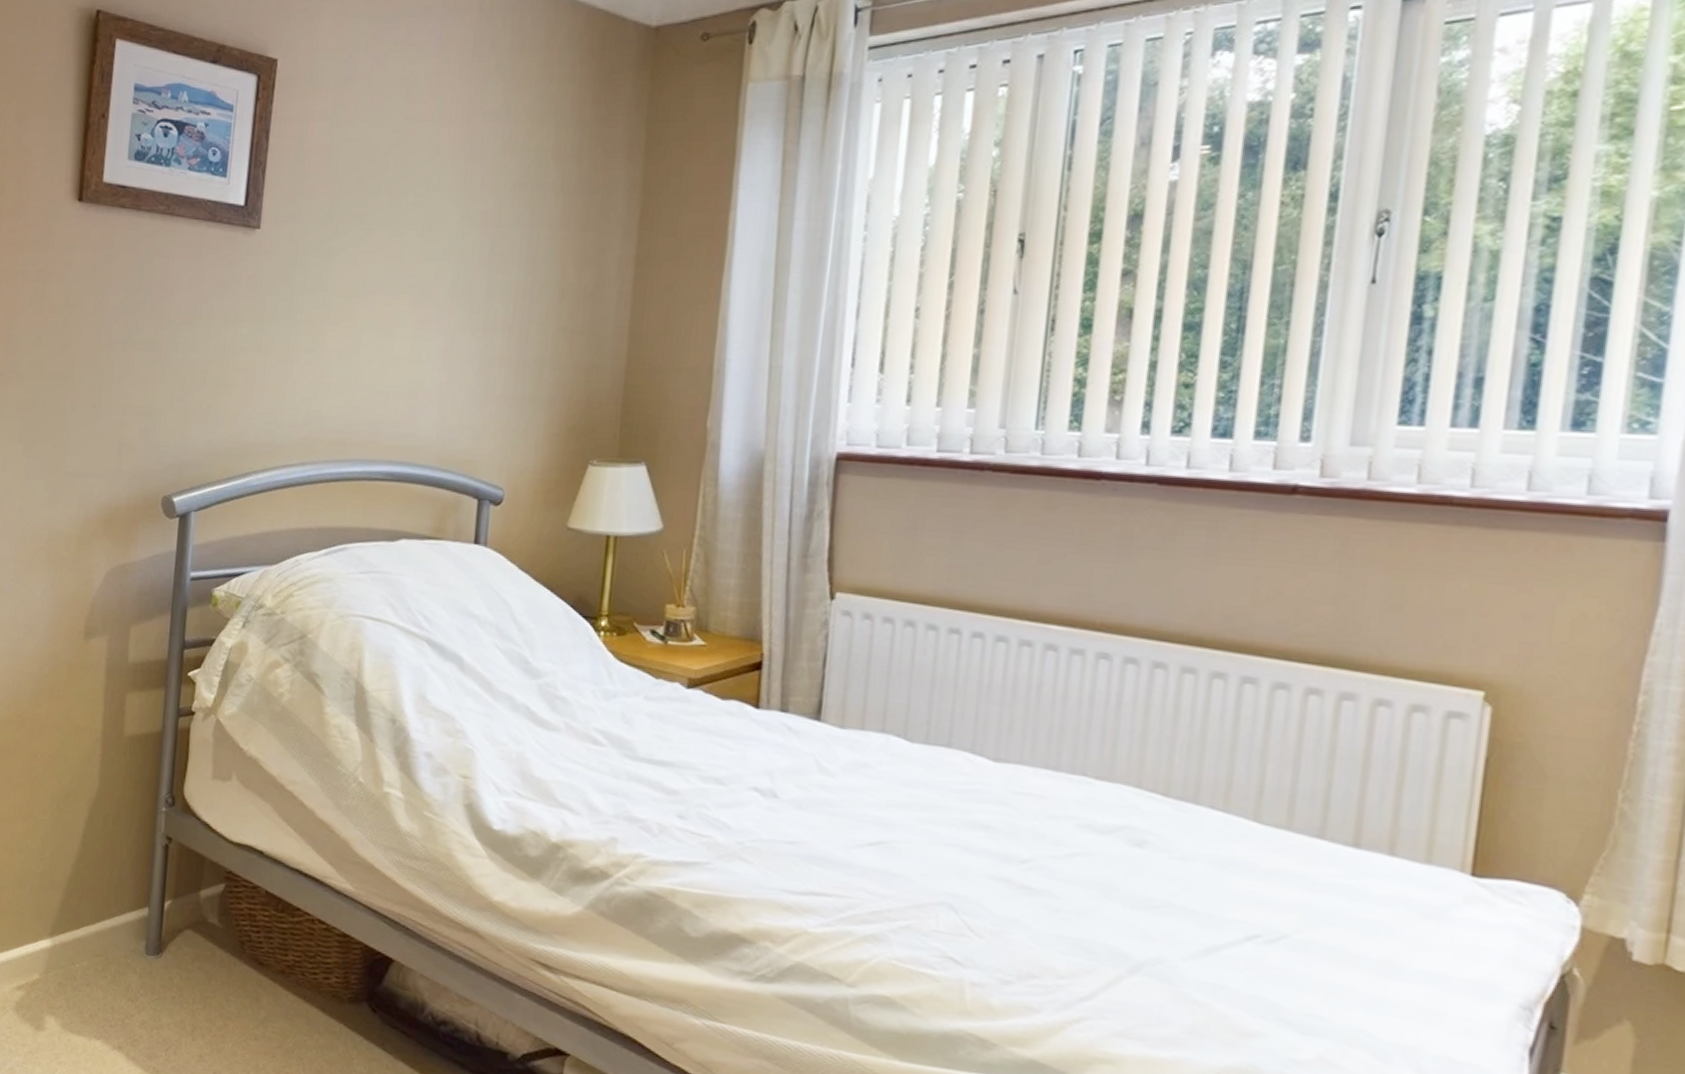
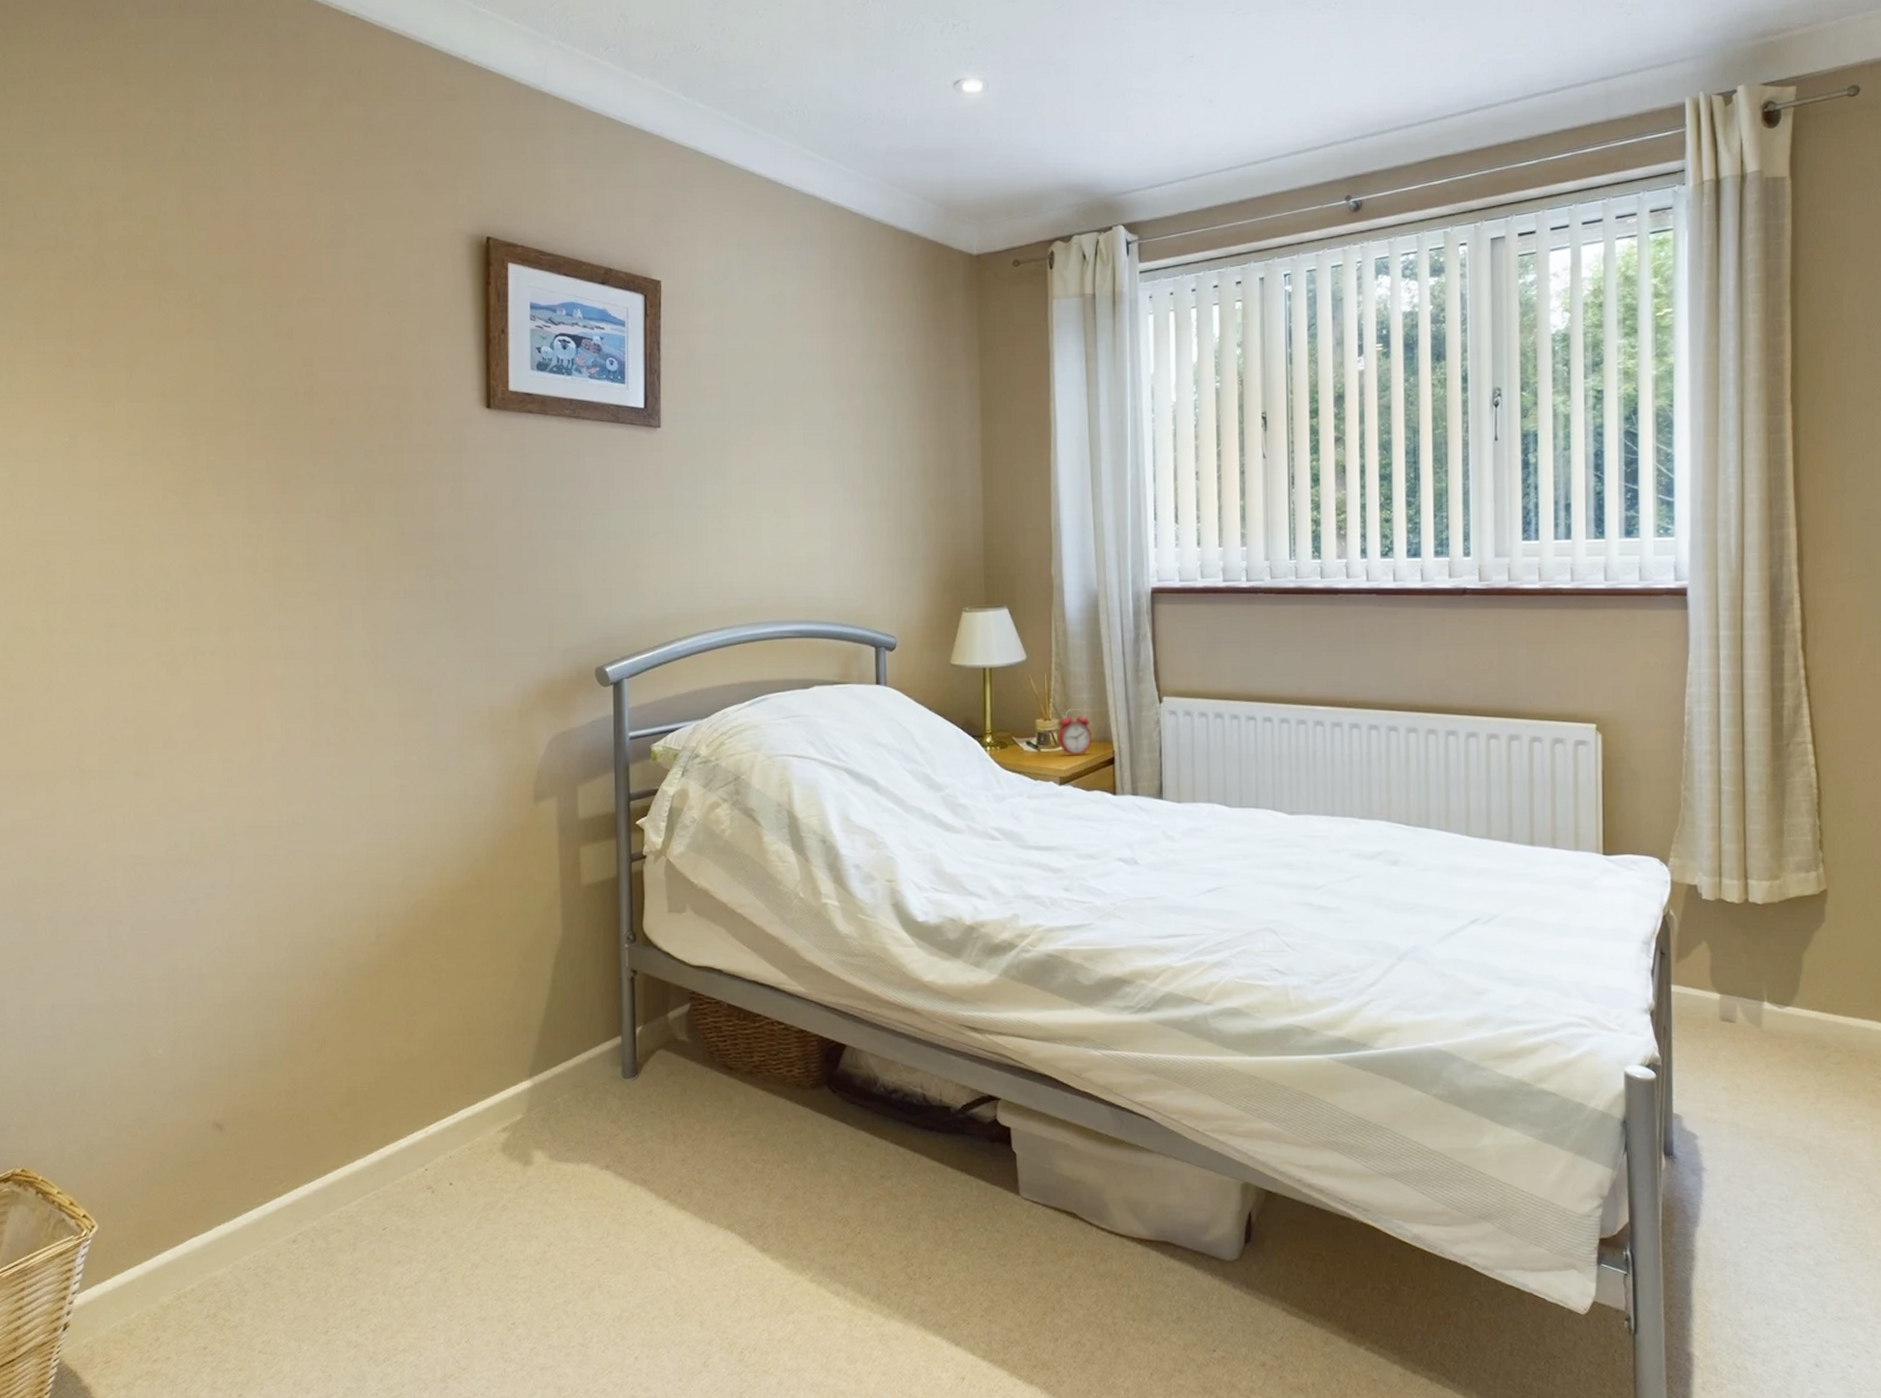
alarm clock: none [691,596,736,654] -> present [1058,709,1092,756]

